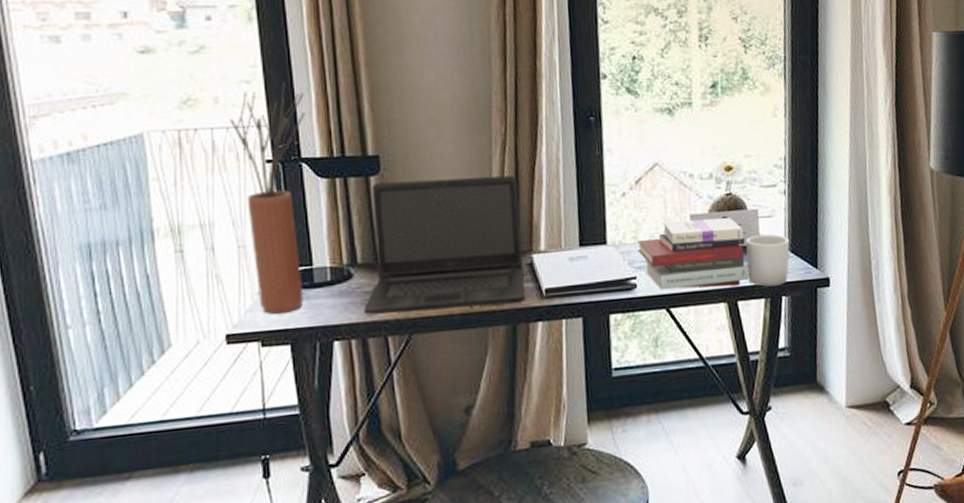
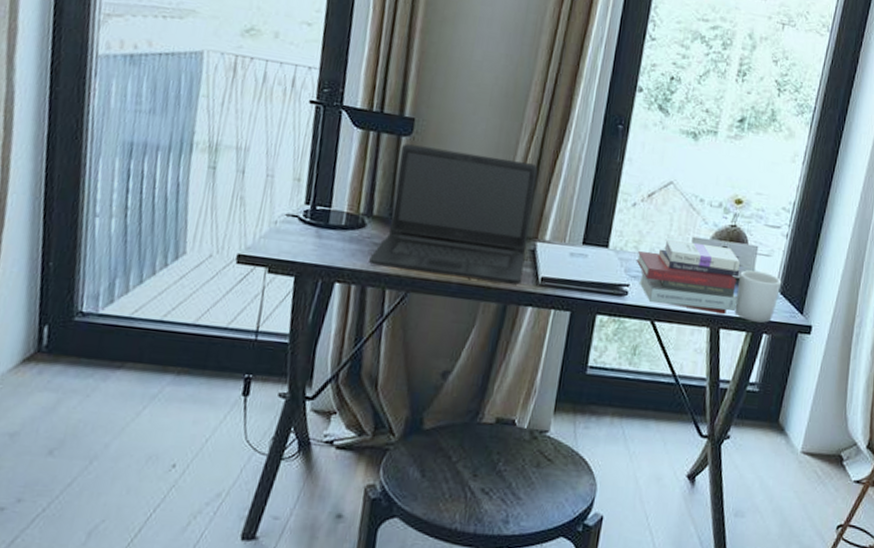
vase: present [229,81,305,314] -> none [275,30,359,247]

